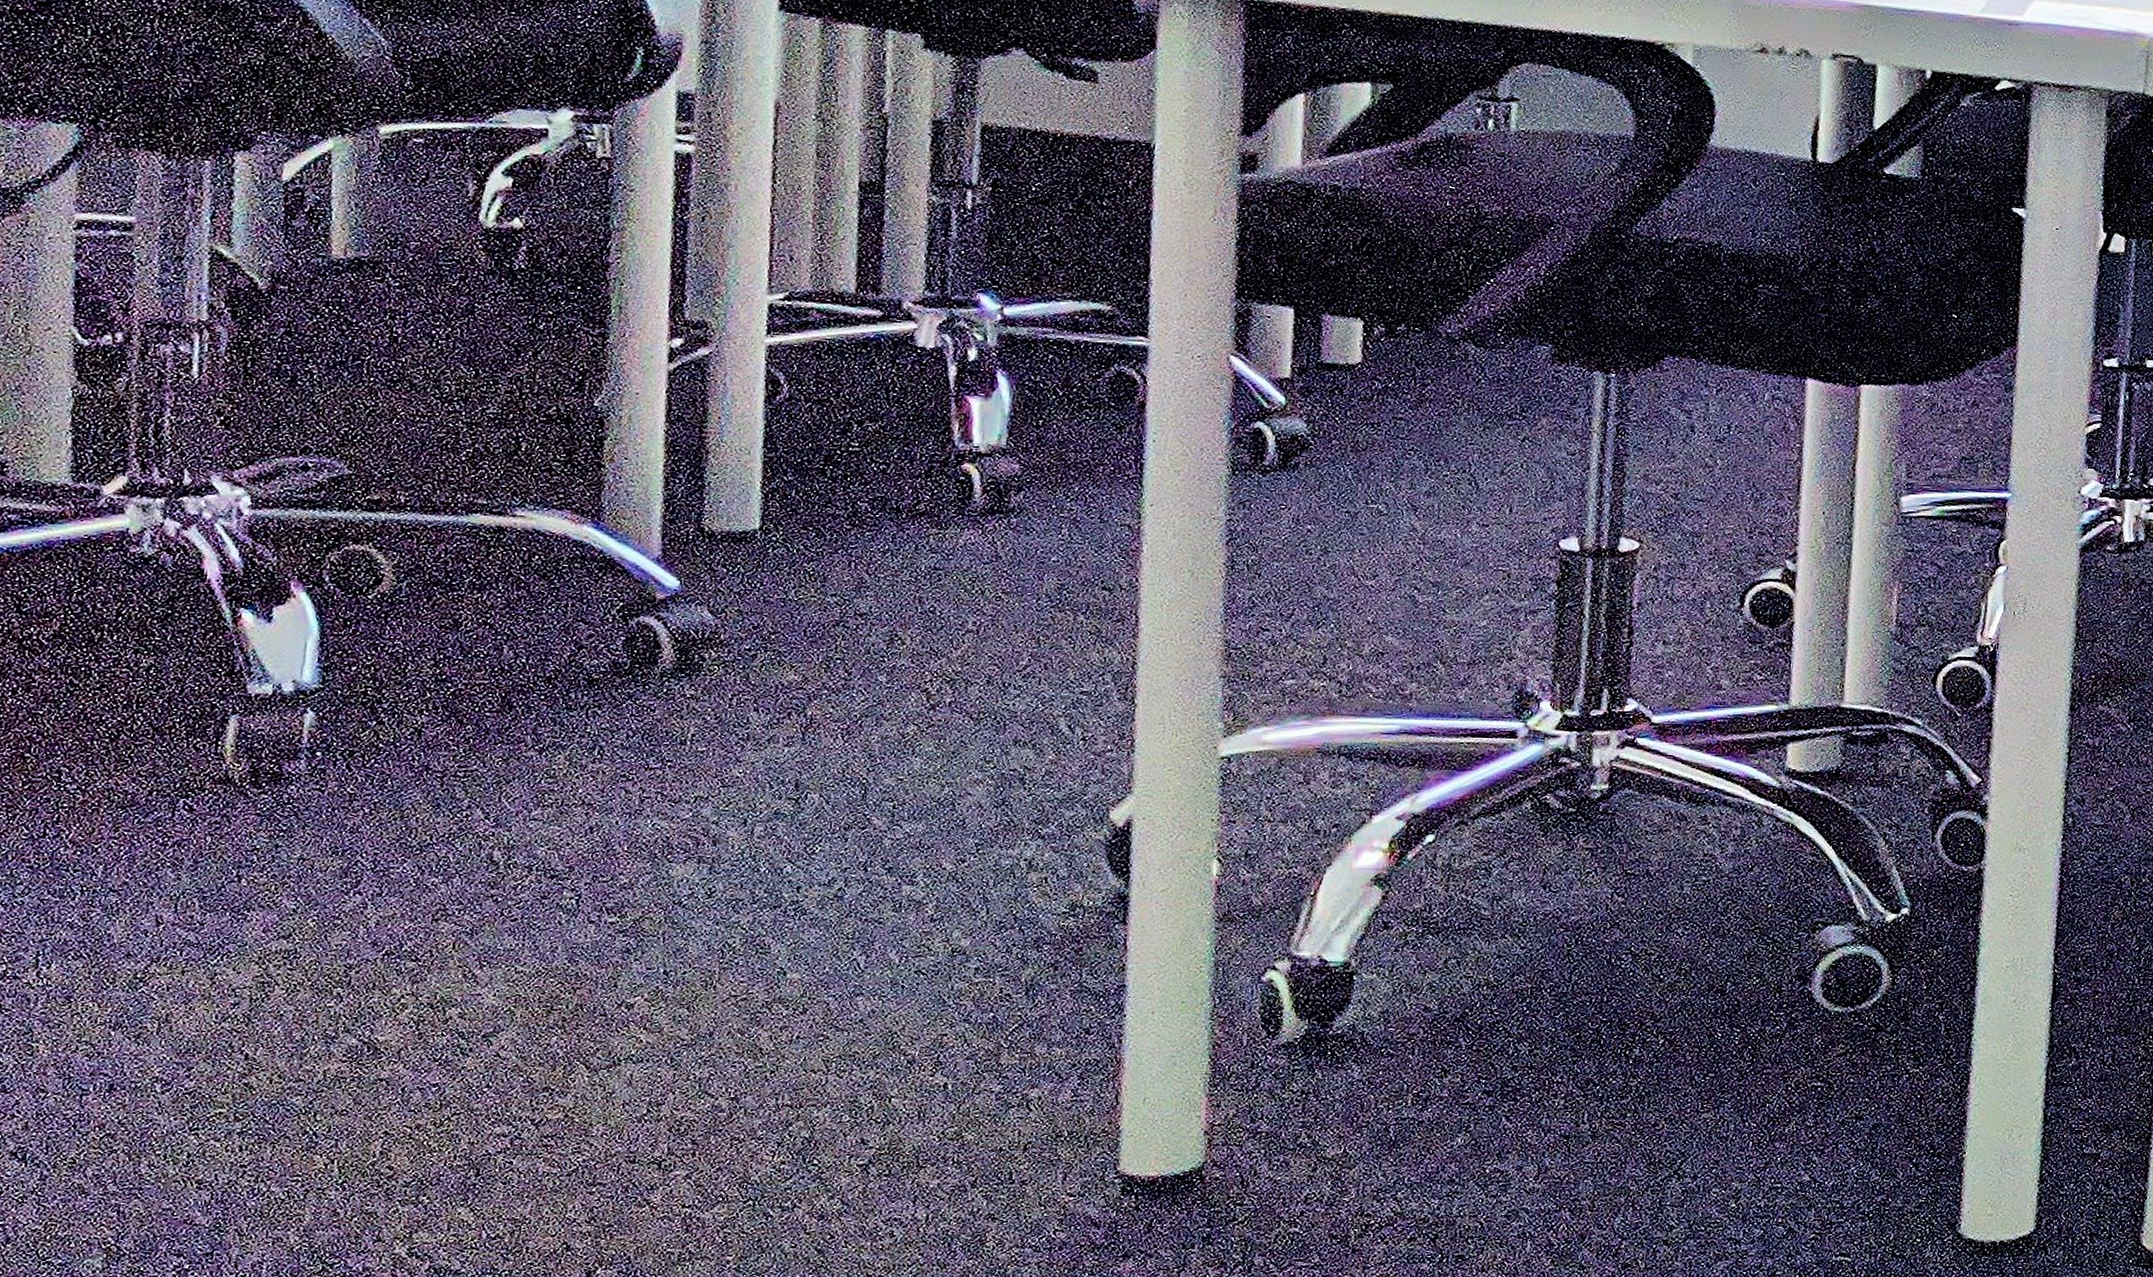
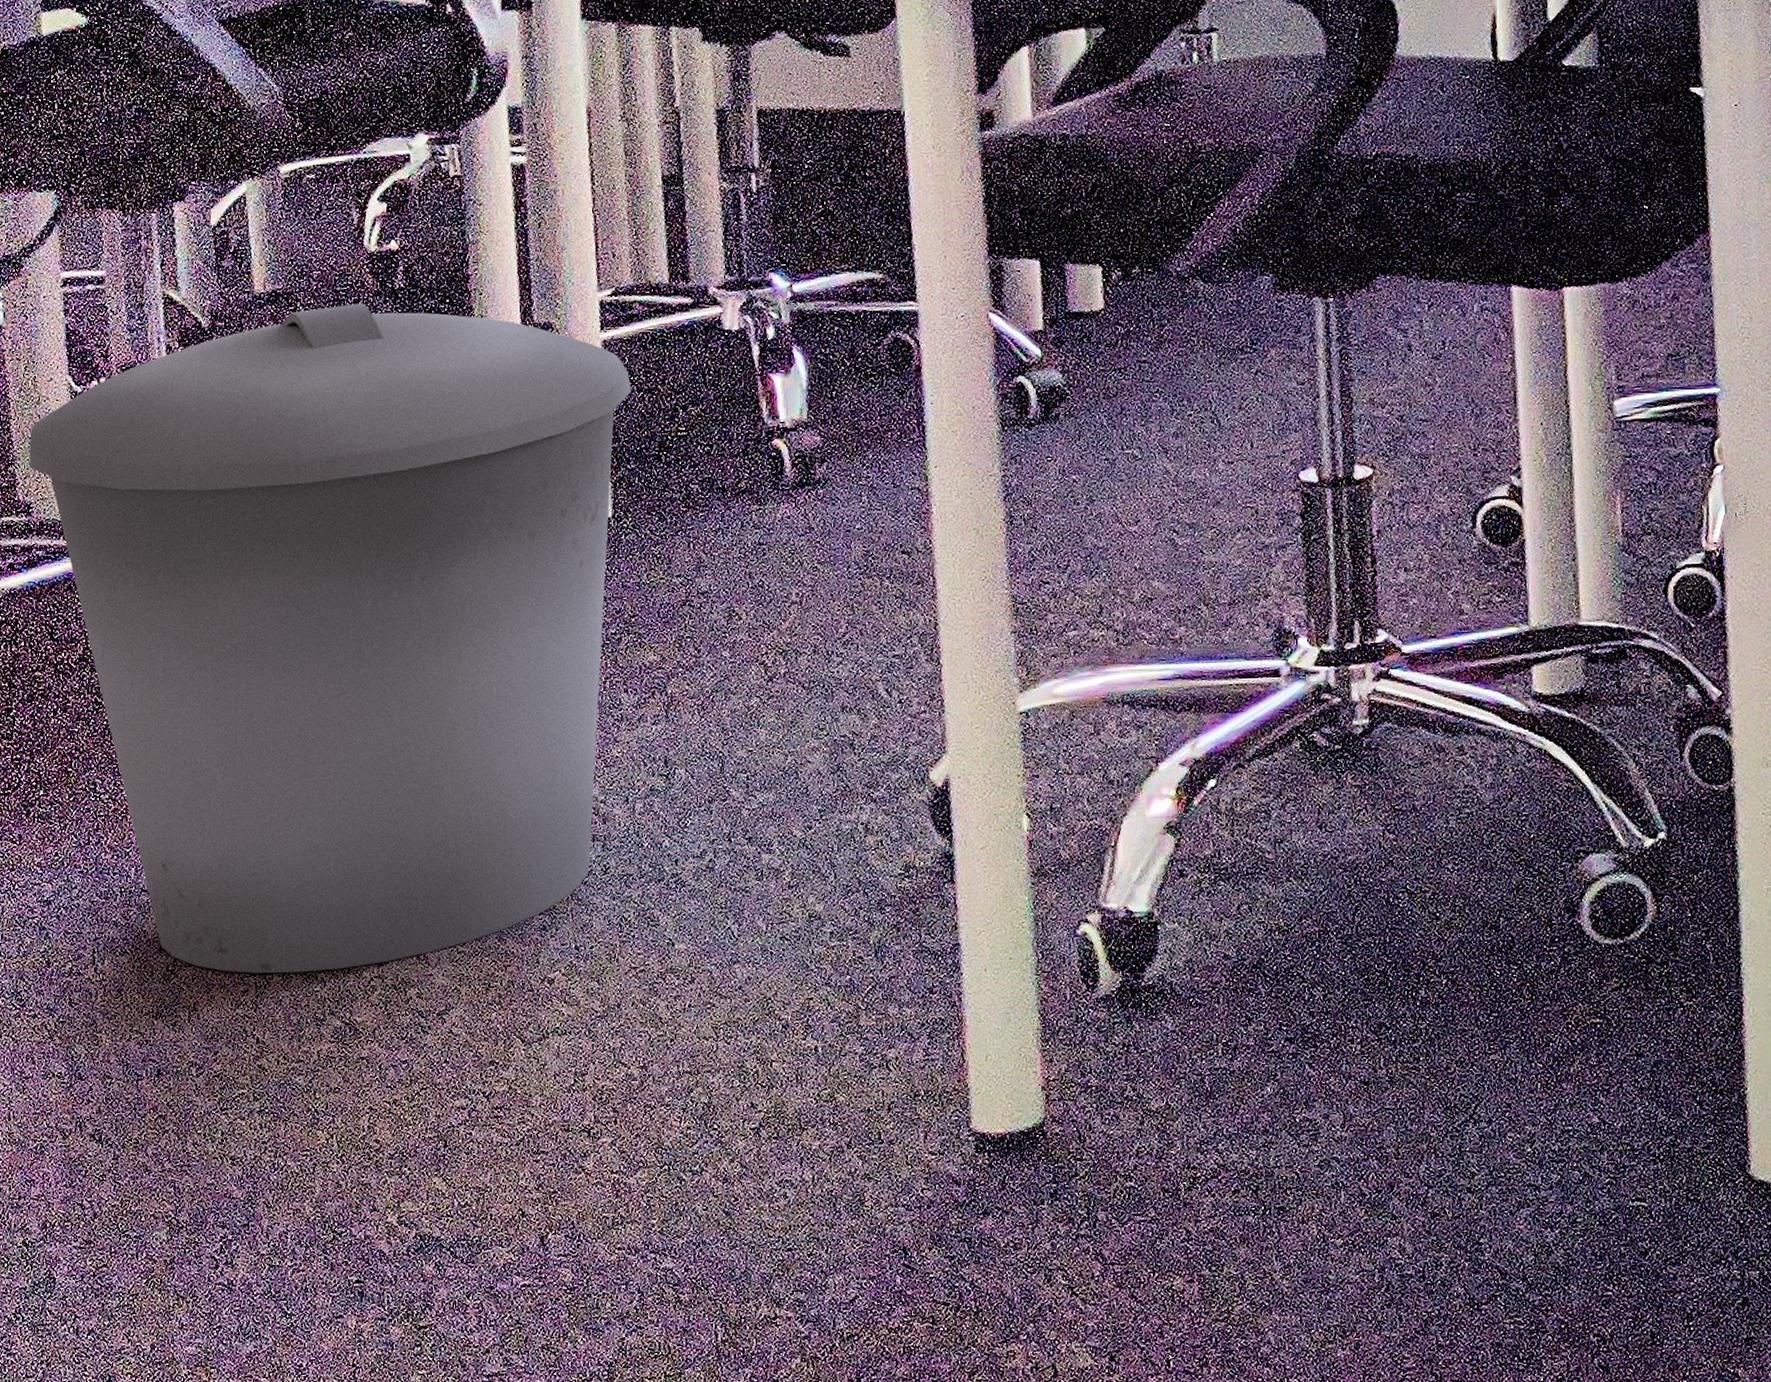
trash can: none [8,280,798,987] -> present [29,303,632,974]

